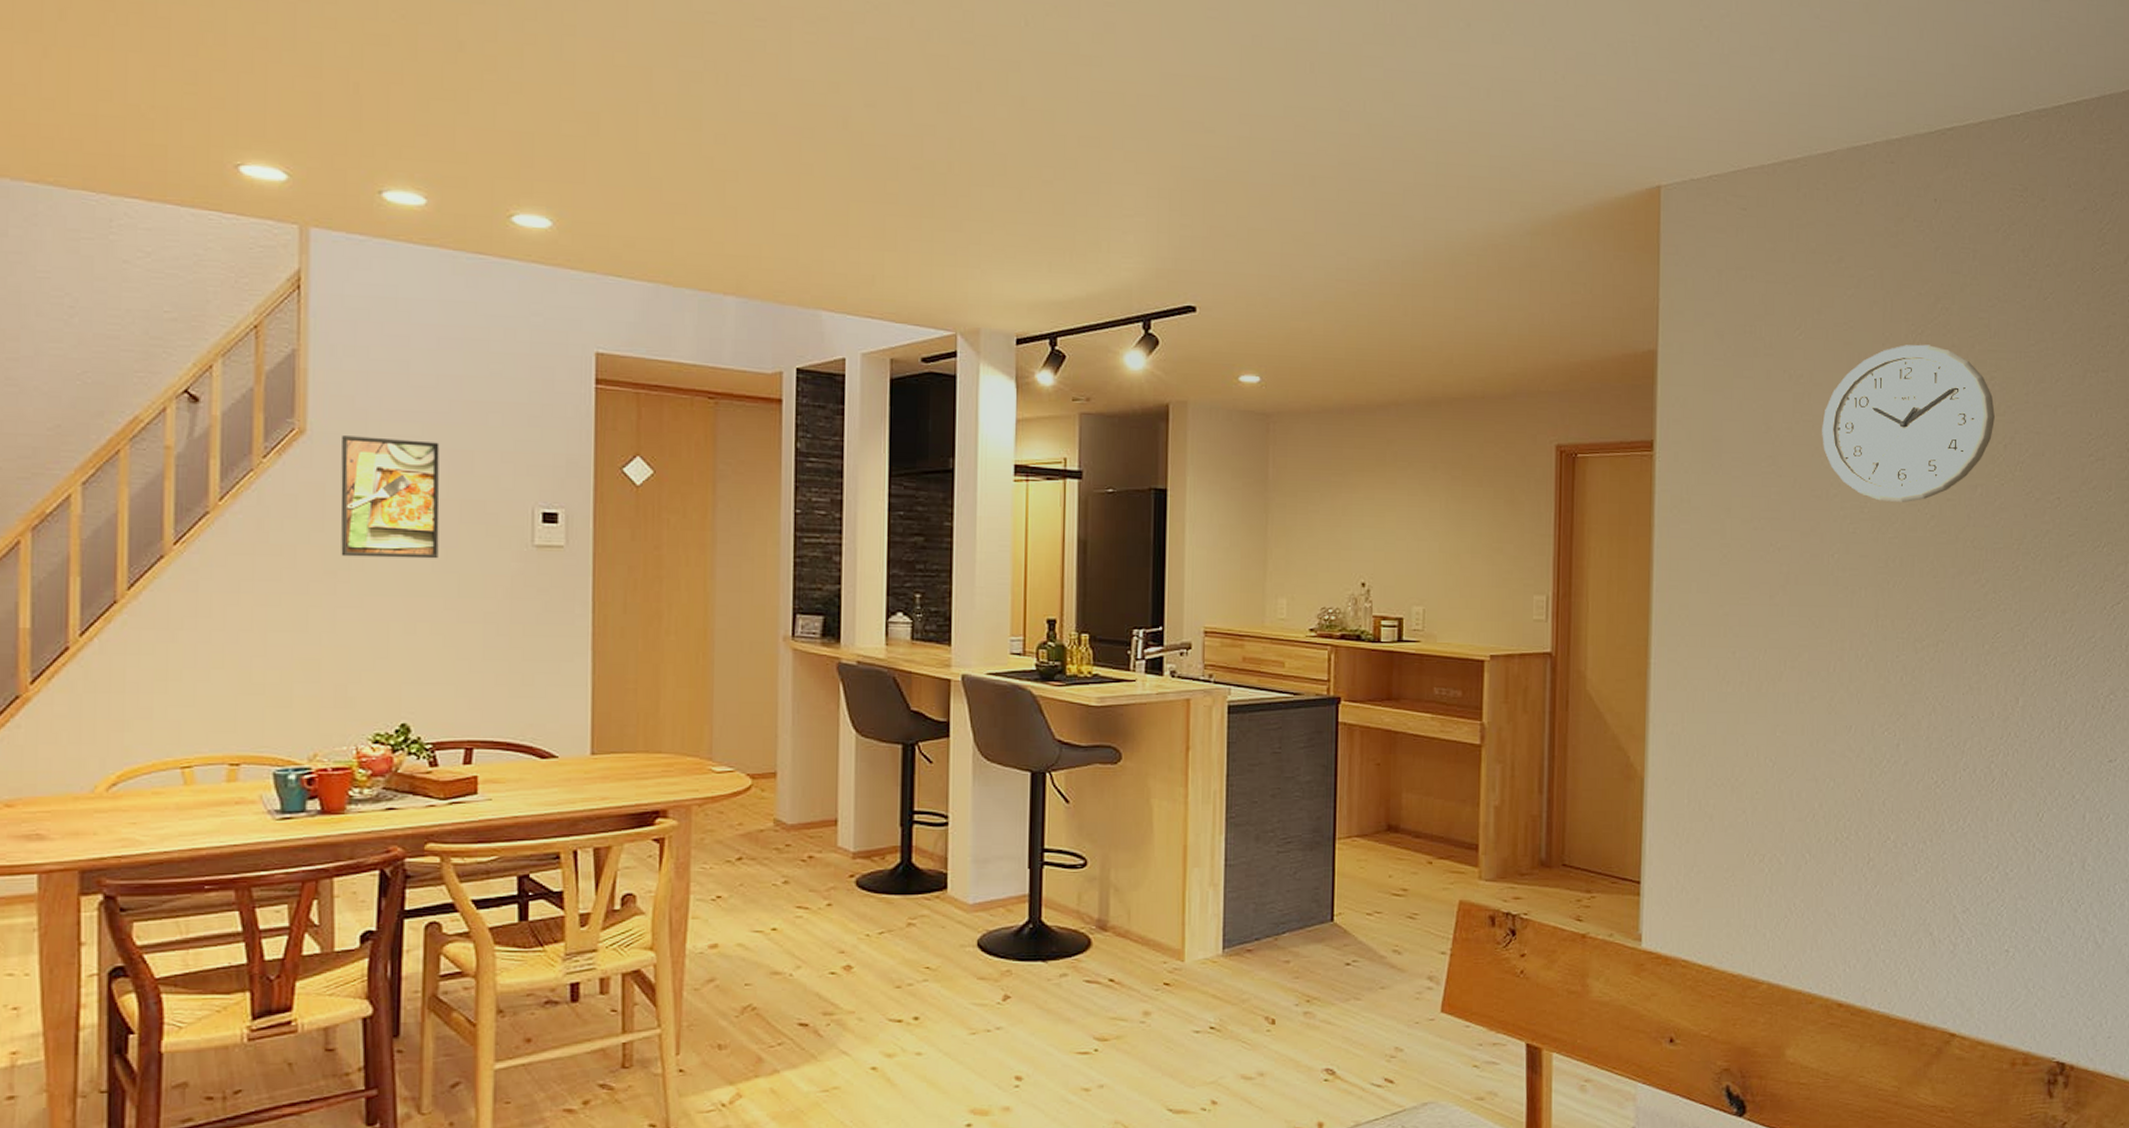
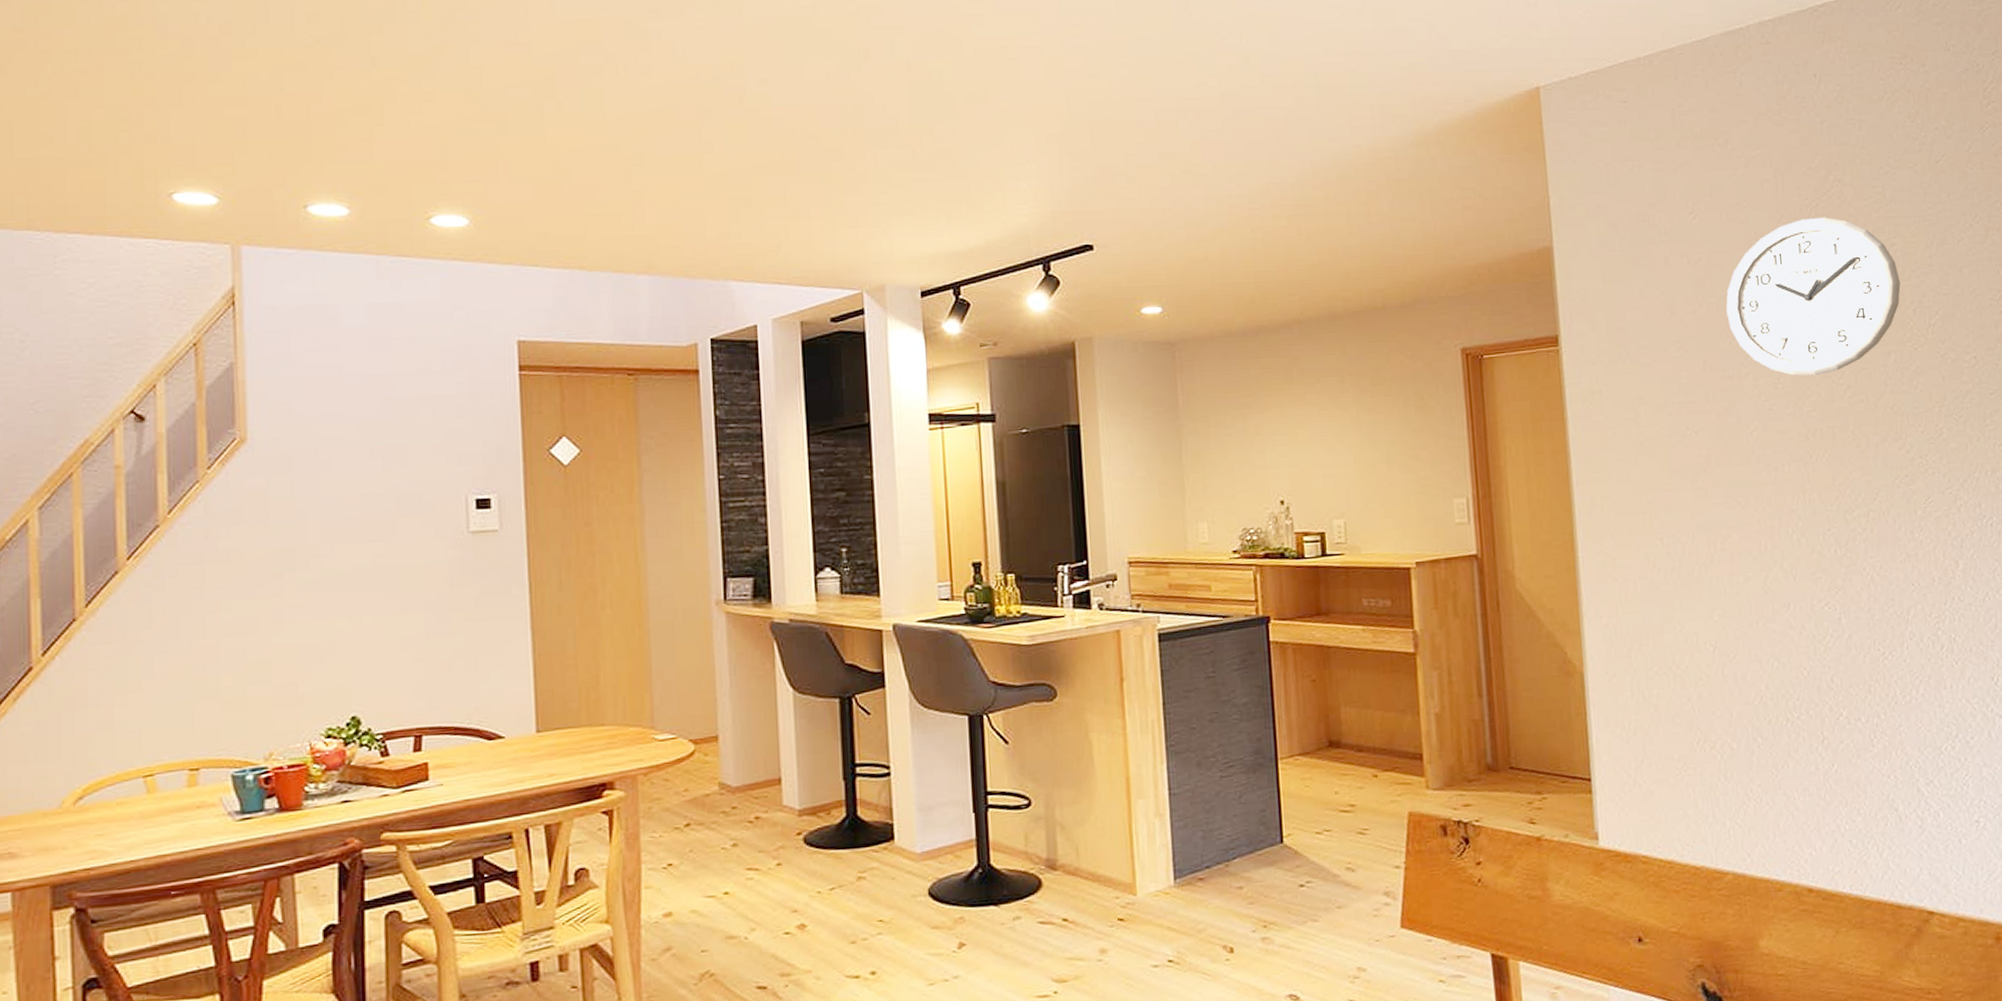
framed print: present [340,436,440,559] -> none [281,439,379,558]

